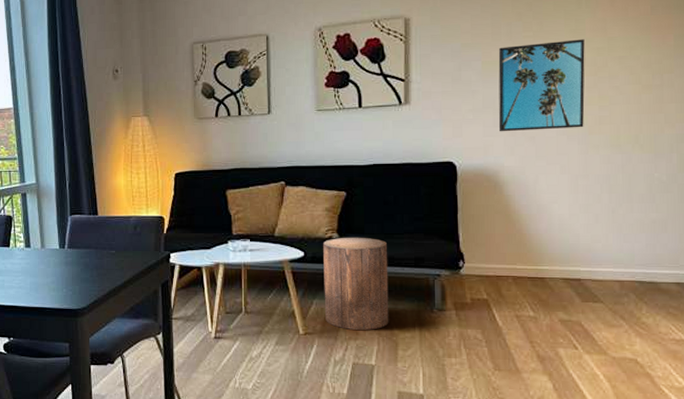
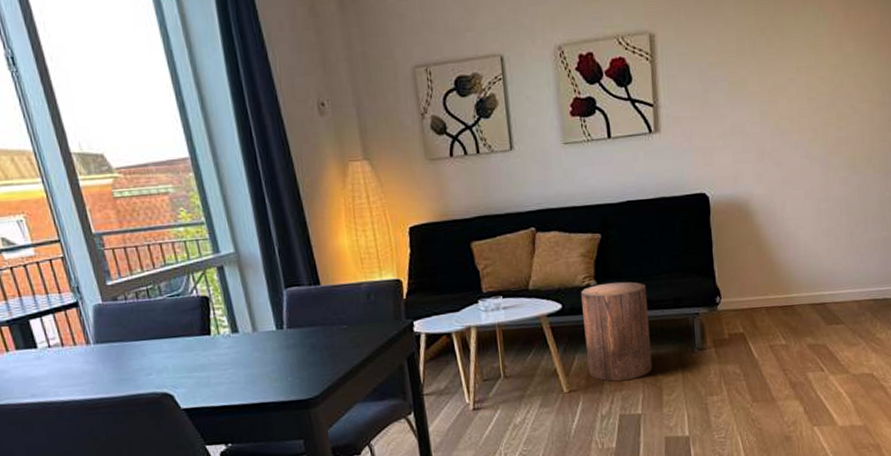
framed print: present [498,39,585,132] -> none [743,56,825,159]

